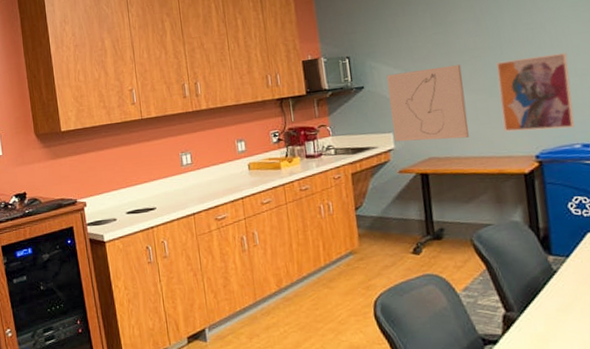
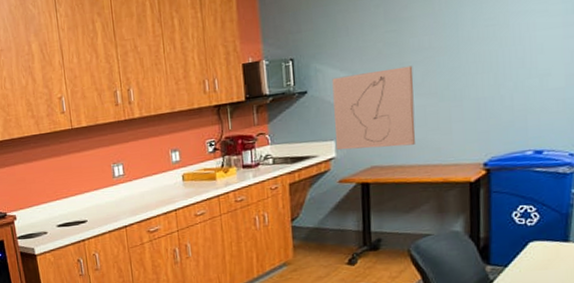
wall art: present [496,52,575,132] -> none [451,51,529,139]

